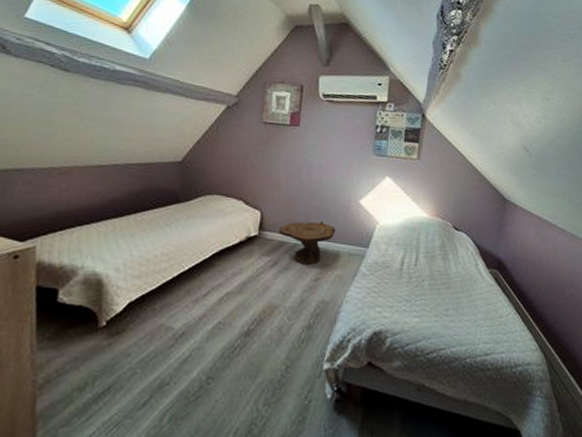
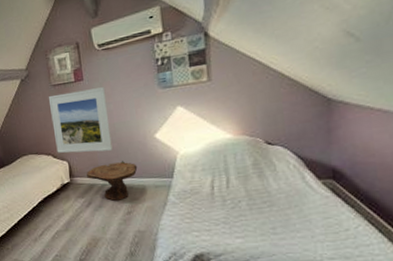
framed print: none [250,133,320,209] -> present [48,87,113,153]

